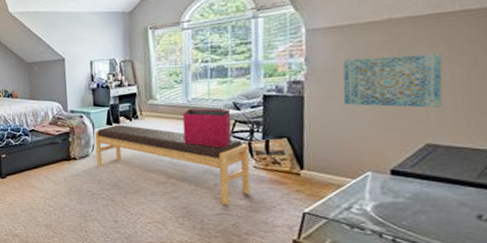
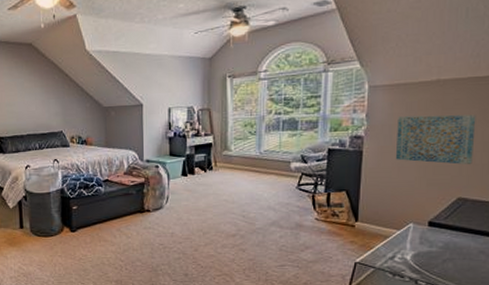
bench: present [94,124,251,205] -> none [169,175,312,257]
storage bin: present [182,108,232,148] -> none [254,161,299,200]

